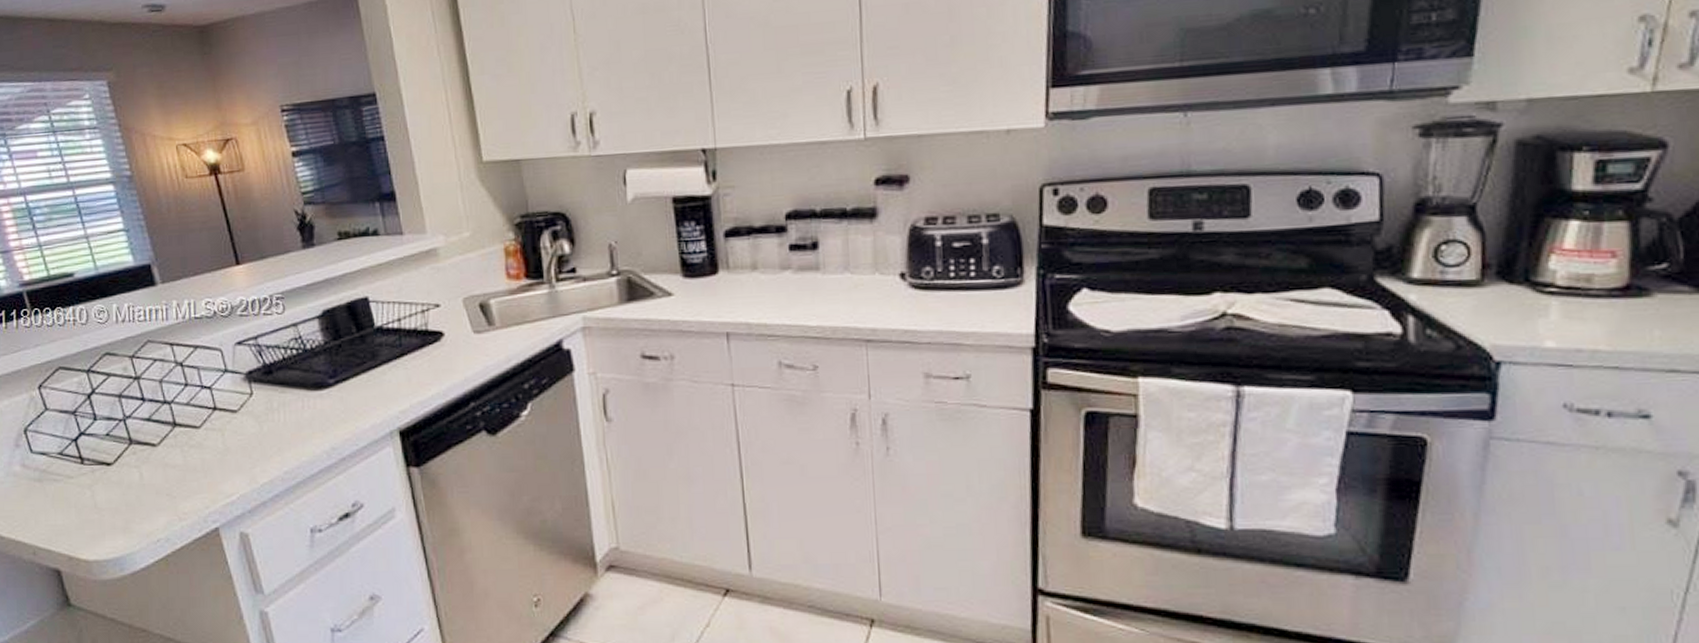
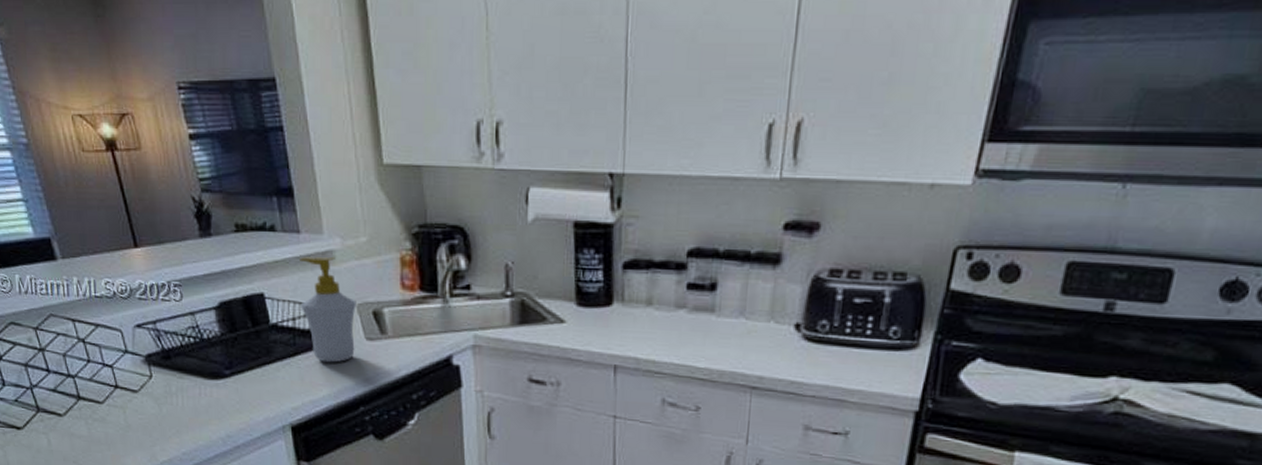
soap bottle: none [404,254,463,361] -> present [300,256,356,363]

